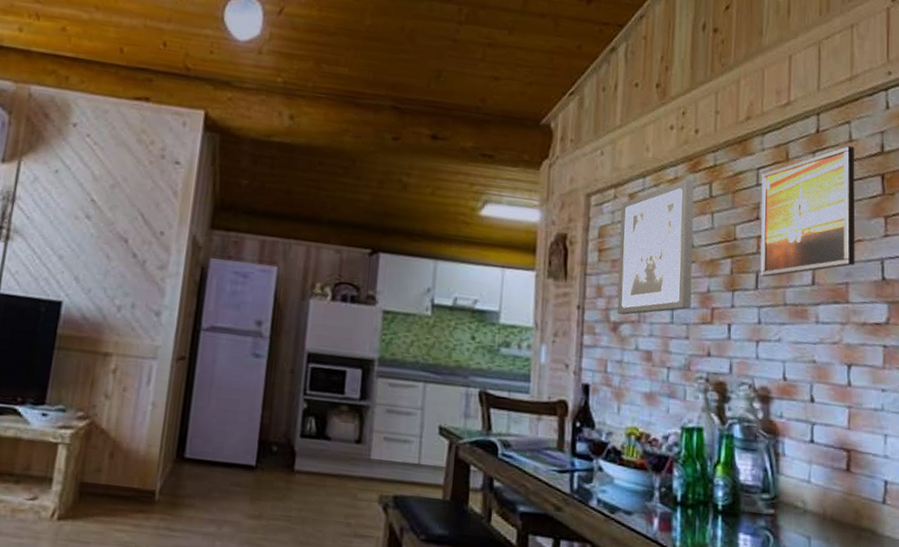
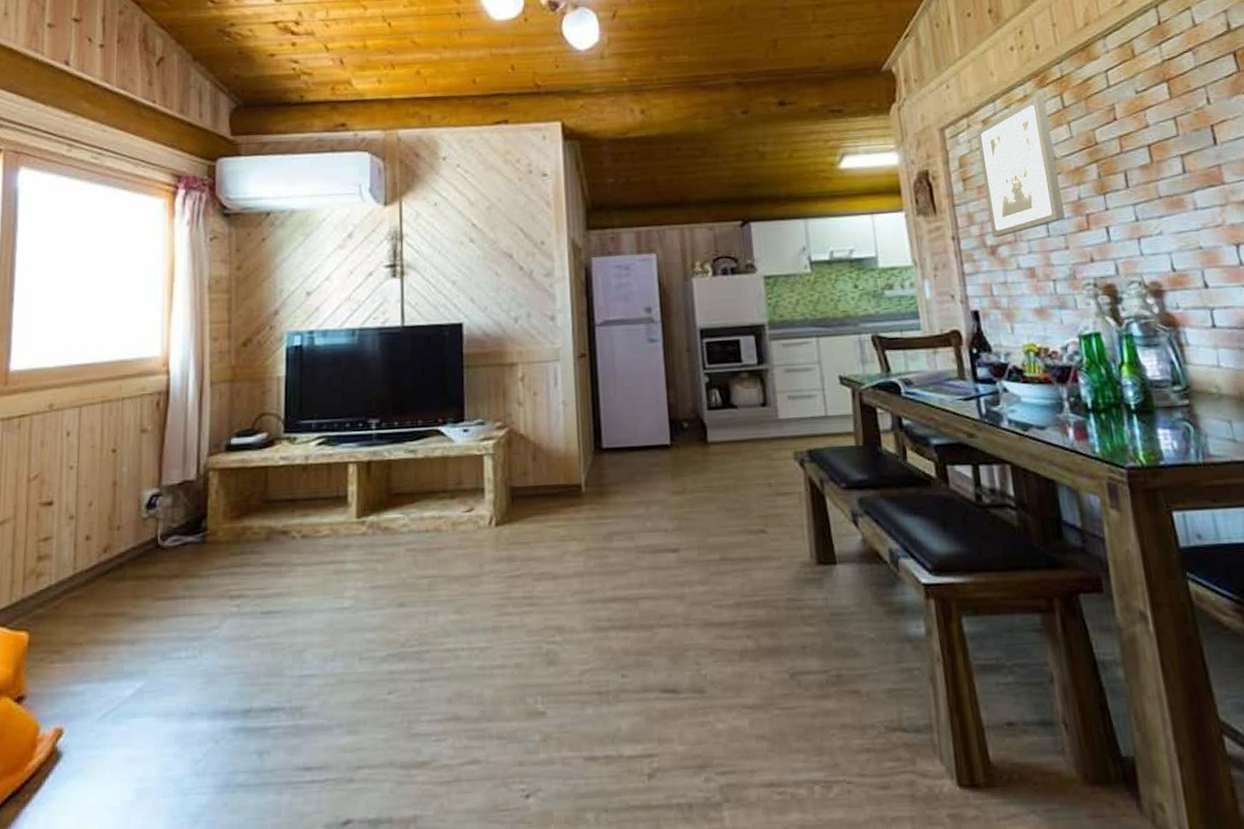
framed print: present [760,146,856,277] -> none [1111,31,1224,174]

